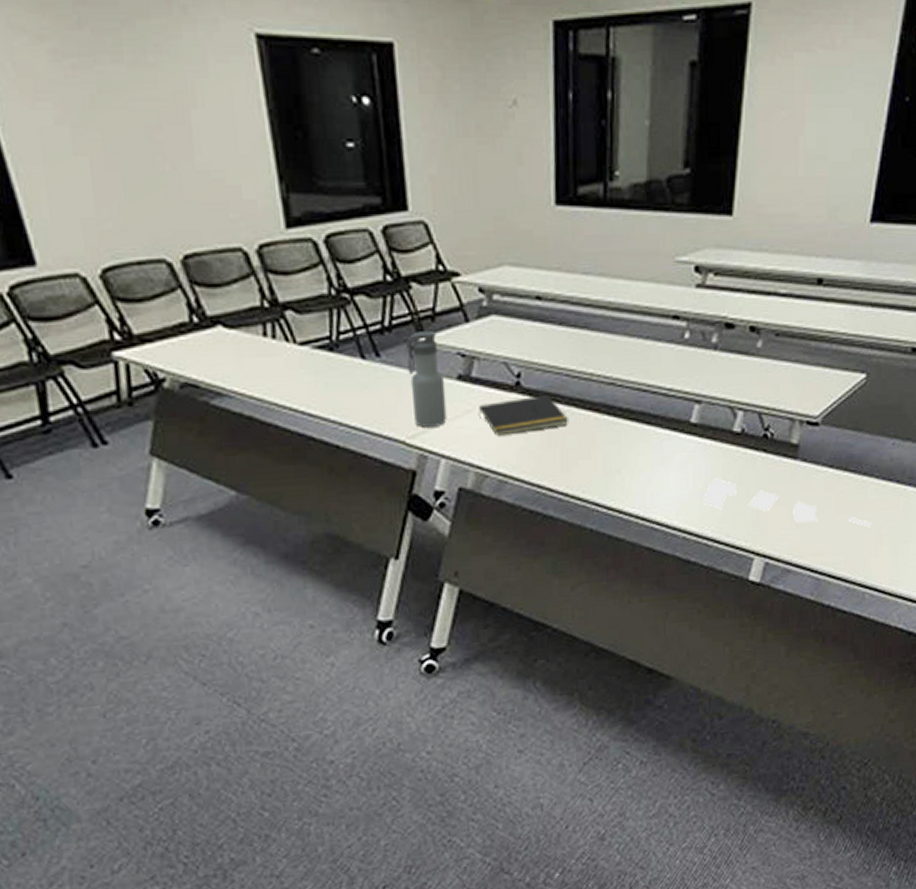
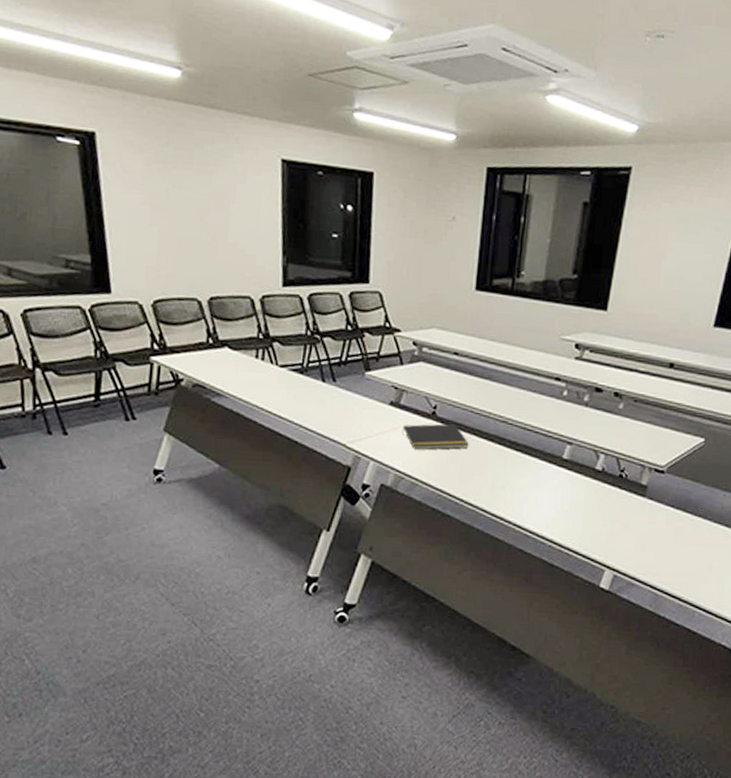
water bottle: present [405,331,447,428] -> none [354,367,381,437]
papers: present [703,478,873,528] -> none [568,503,704,559]

